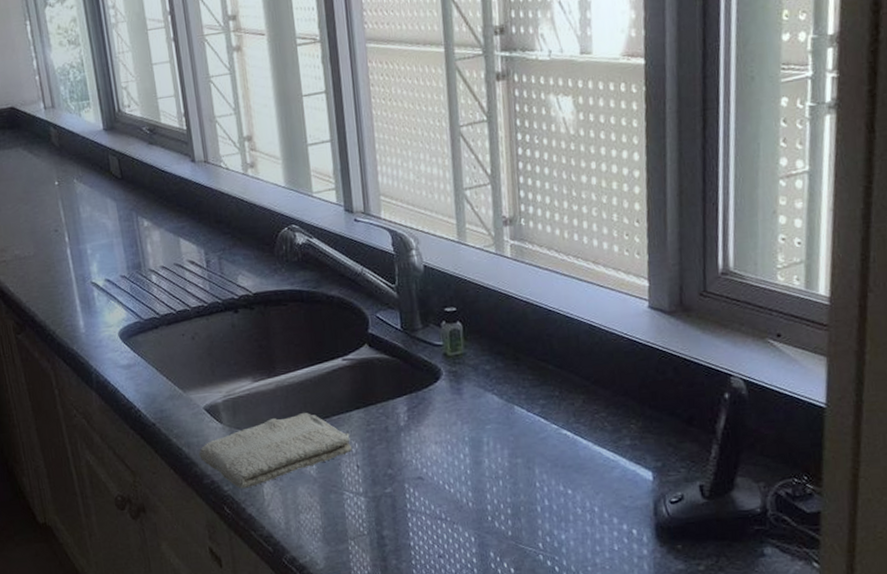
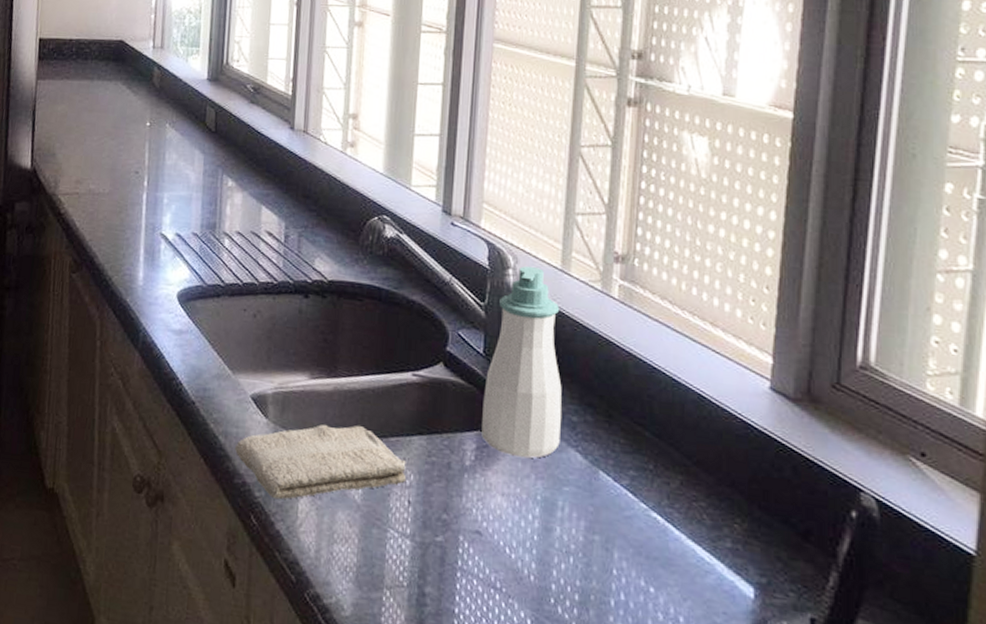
soap bottle: none [406,244,478,410] -> present [481,266,562,458]

